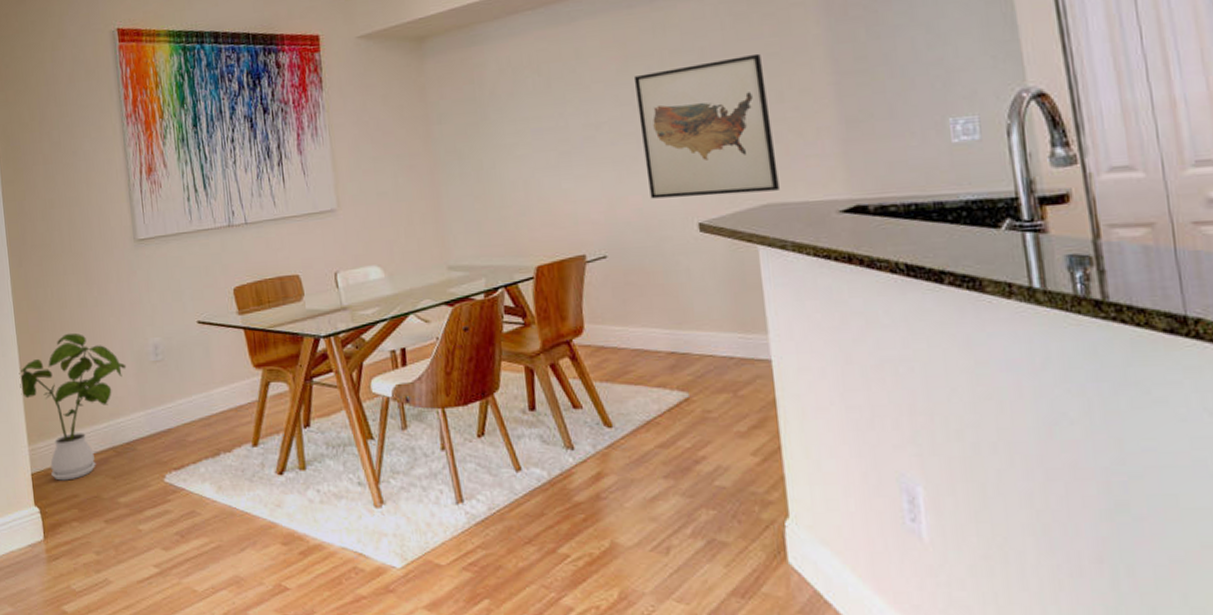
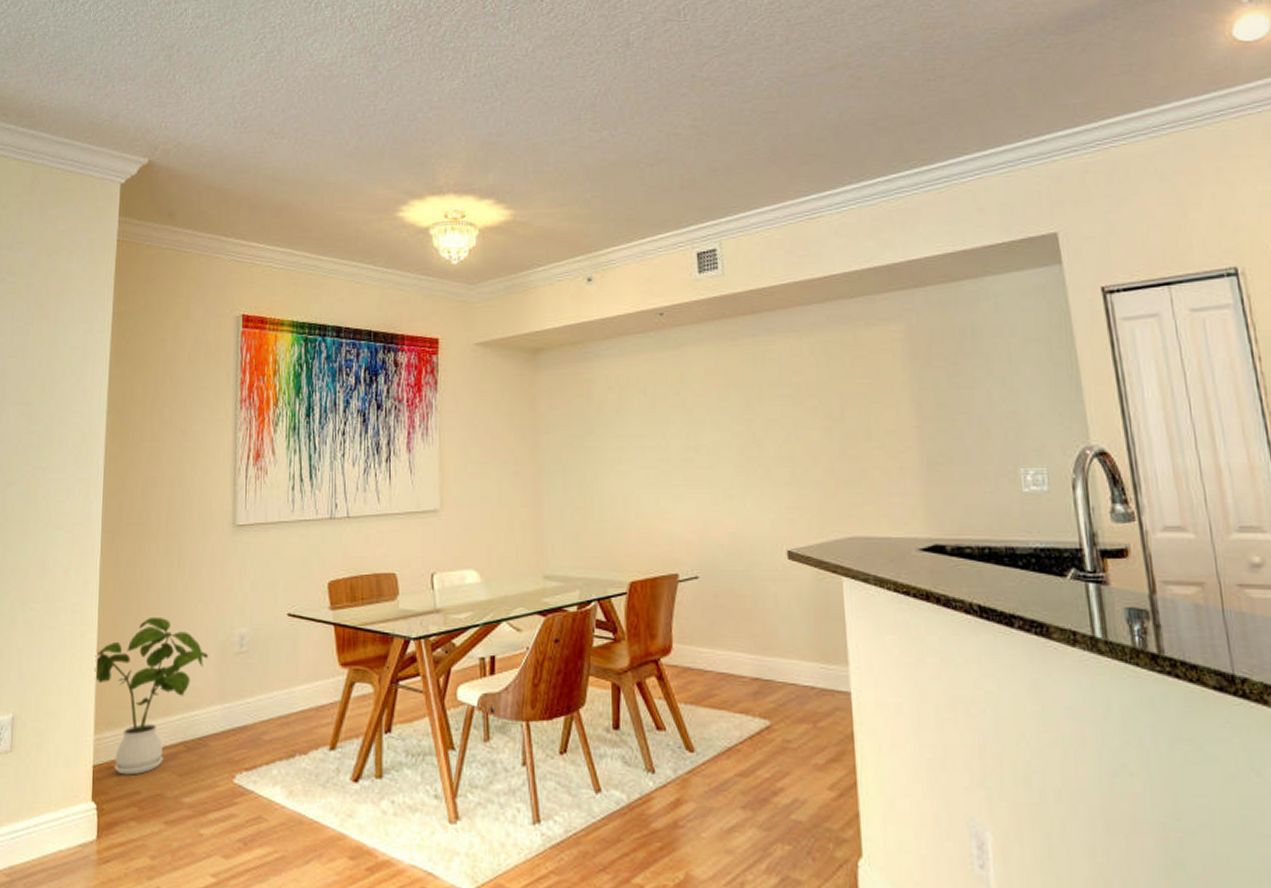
wall art: present [633,53,779,199] -> none [733,392,864,525]

